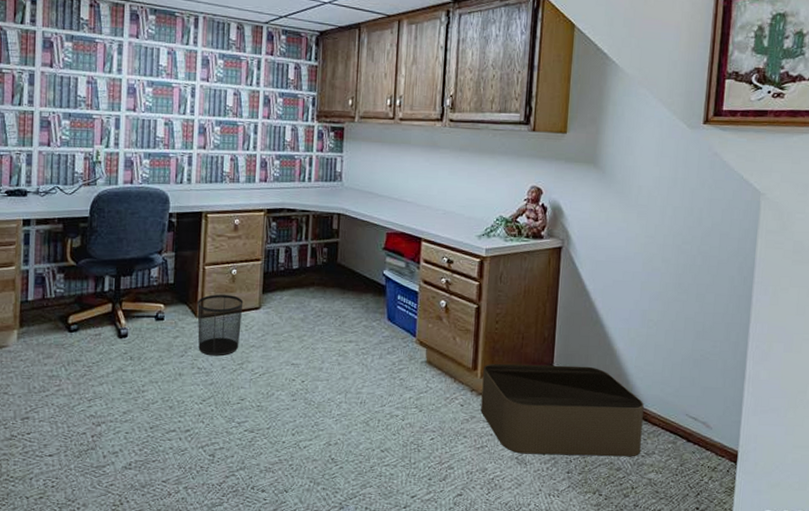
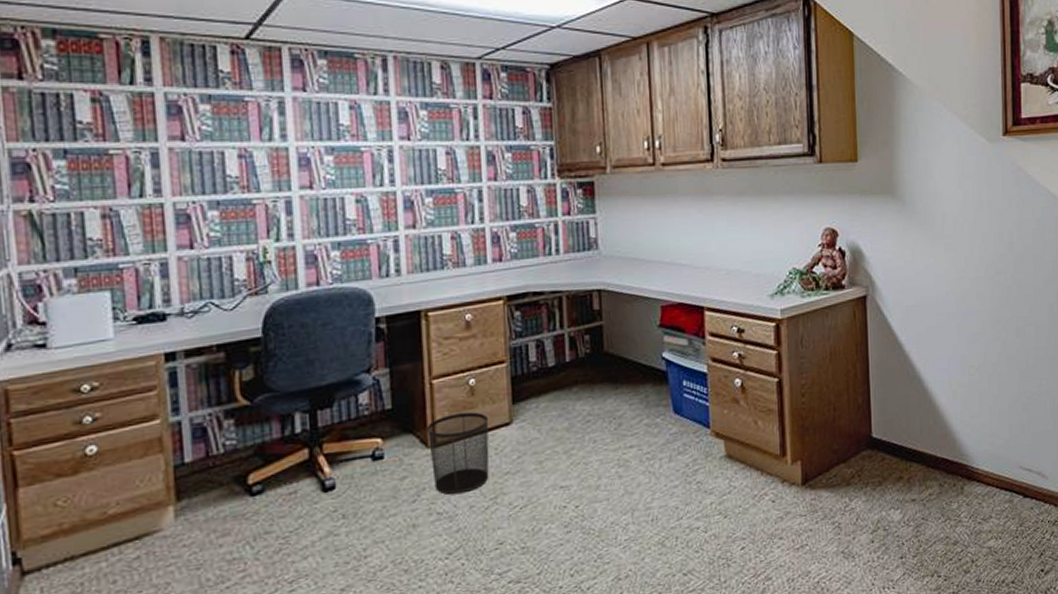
storage bin: present [481,363,644,457] -> none [793,430,976,547]

